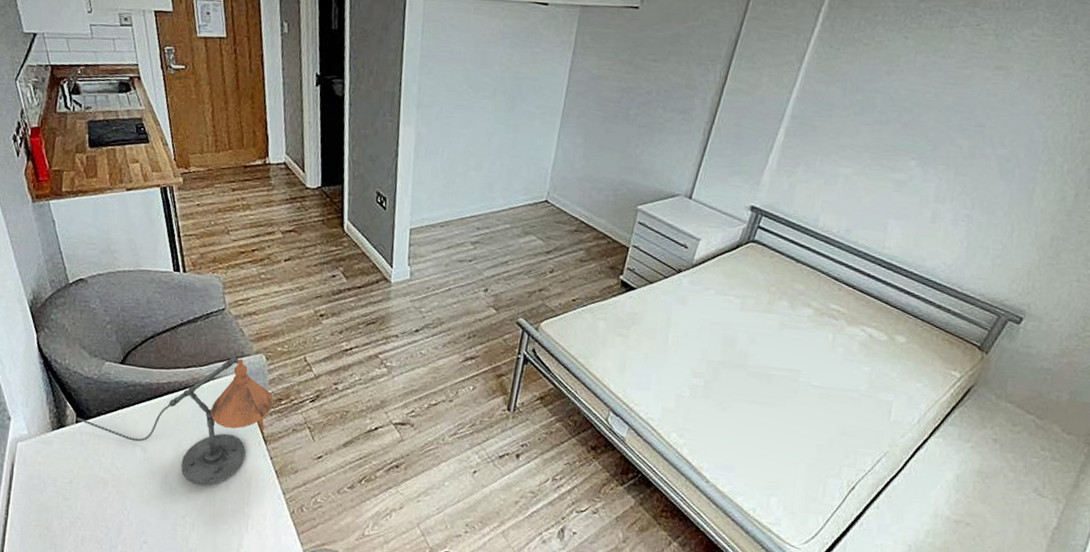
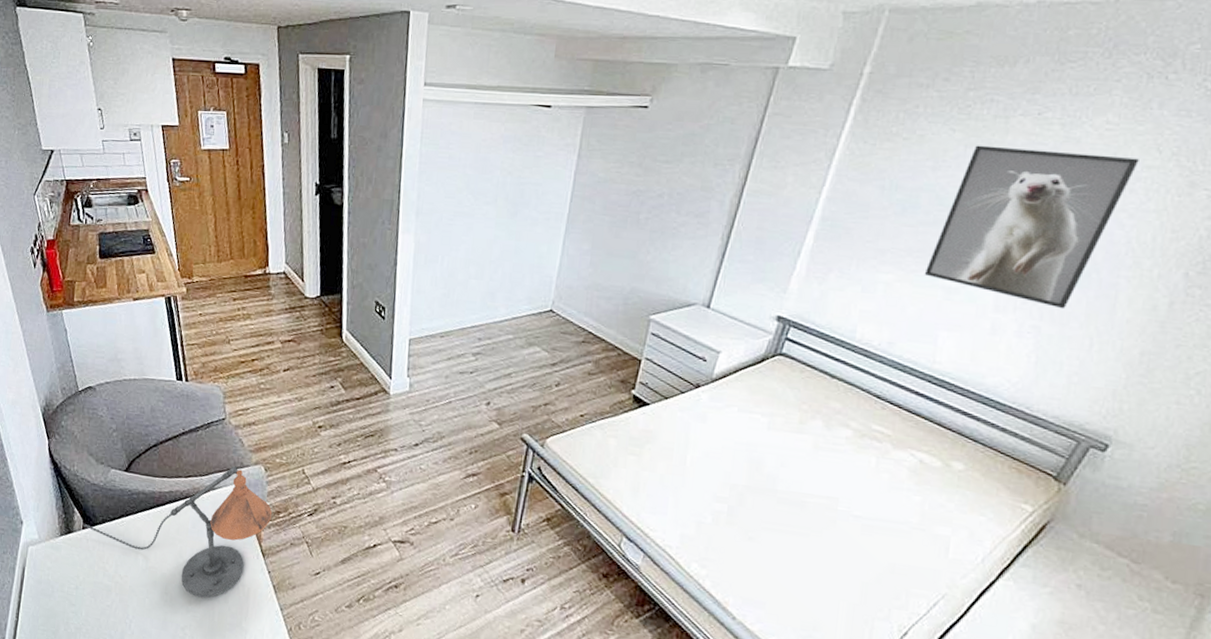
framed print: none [877,52,1057,200] -> present [924,145,1139,310]

